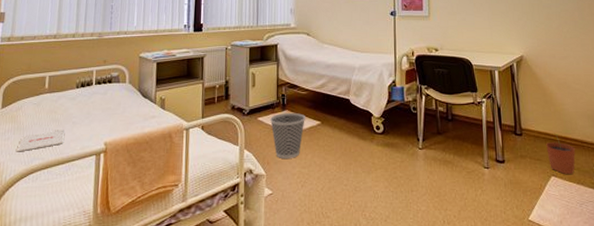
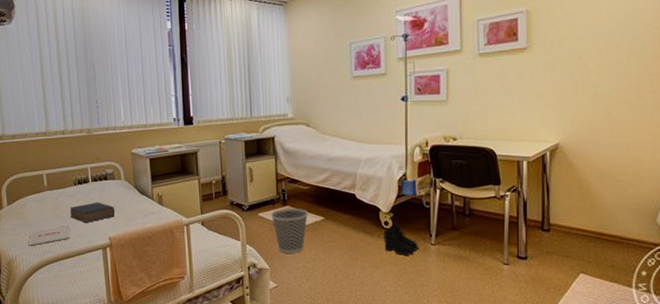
book: none [67,105,116,127] -> present [70,202,116,223]
boots: none [374,128,408,160] -> present [383,224,419,255]
plant pot: present [546,133,575,174] -> none [577,228,611,271]

